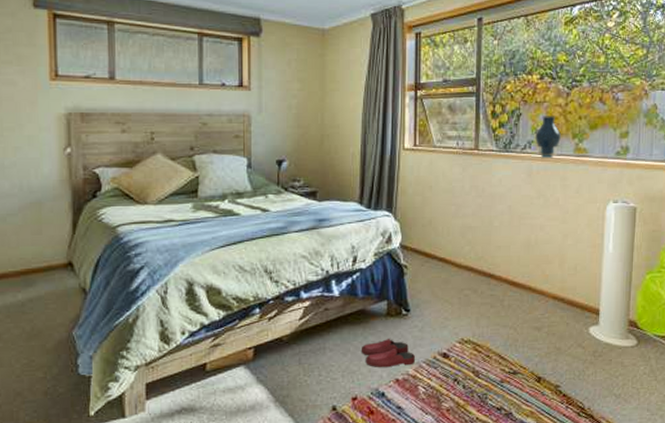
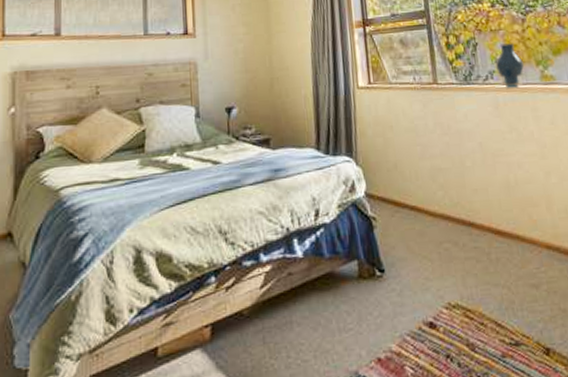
slippers: present [361,339,415,368] -> none [333,307,397,344]

